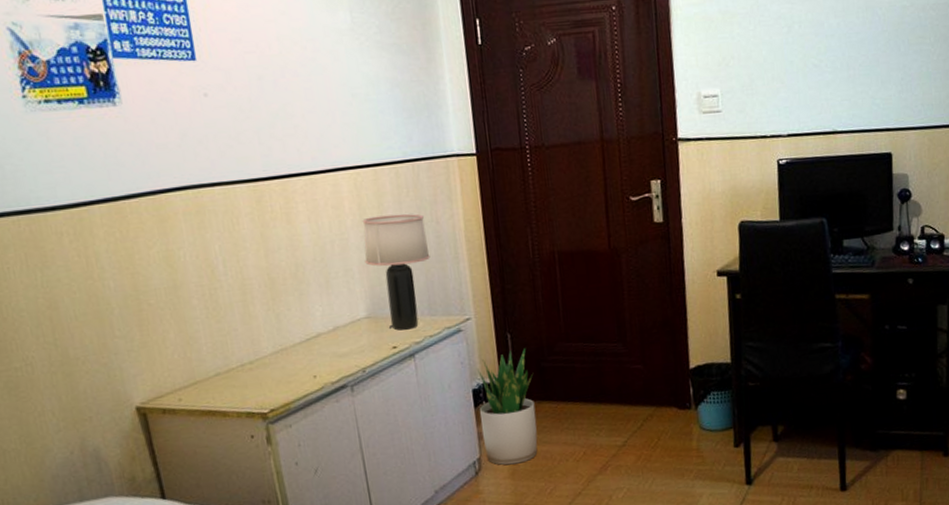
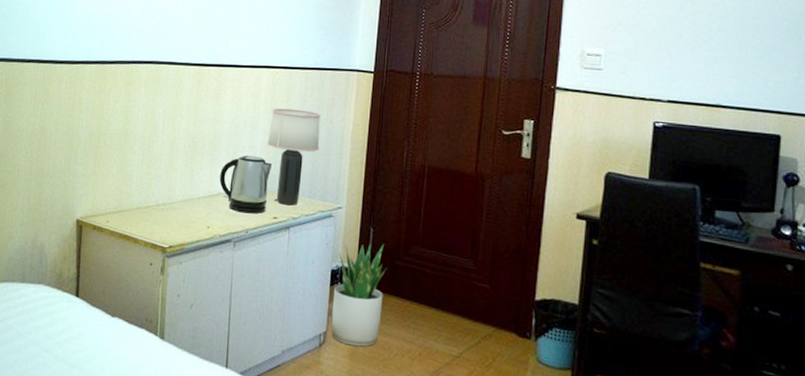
kettle: none [314,279,381,351] -> present [219,155,273,214]

